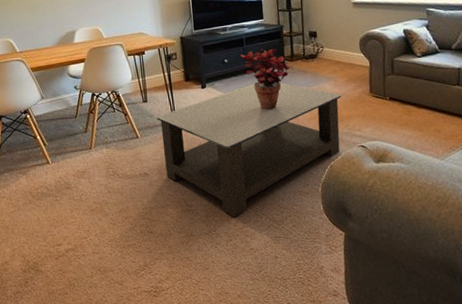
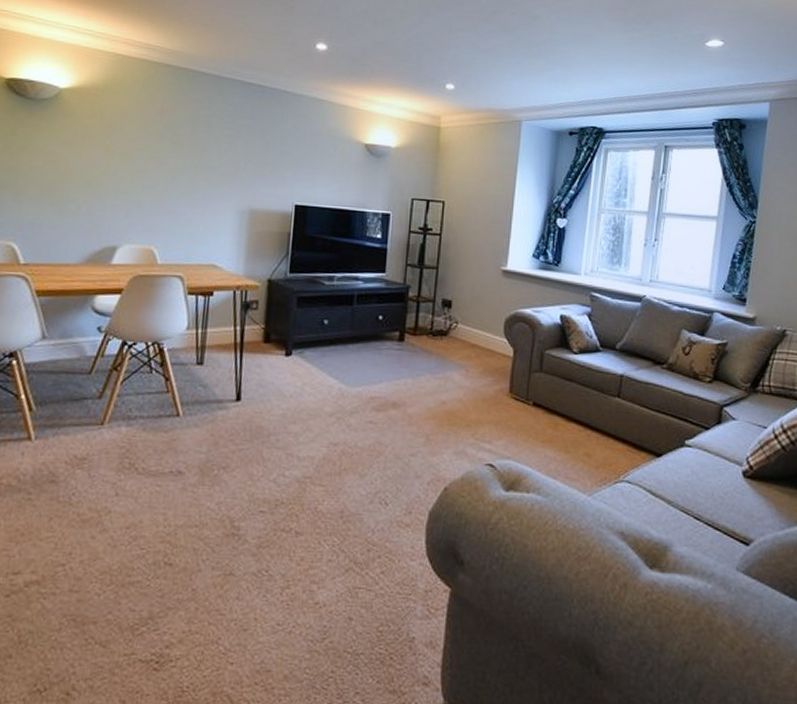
coffee table: present [156,82,342,218] -> none [210,359,473,552]
potted plant: present [240,48,293,110] -> none [346,312,415,399]

